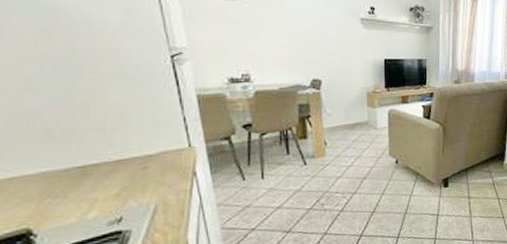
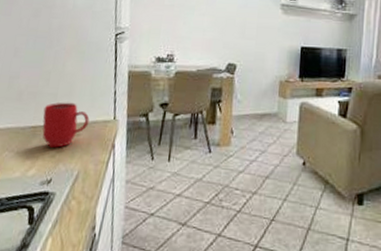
mug: none [90,135,158,186] -> present [42,102,90,148]

